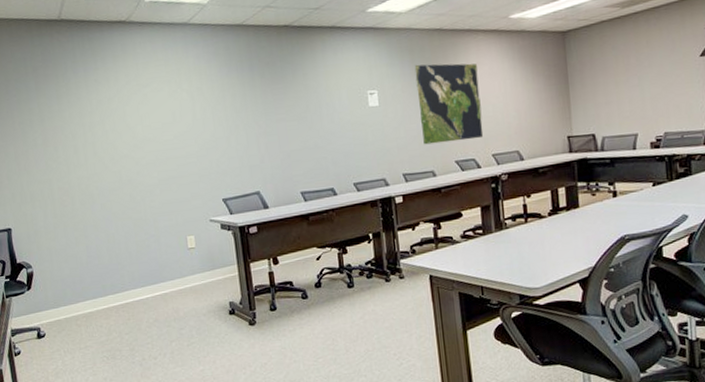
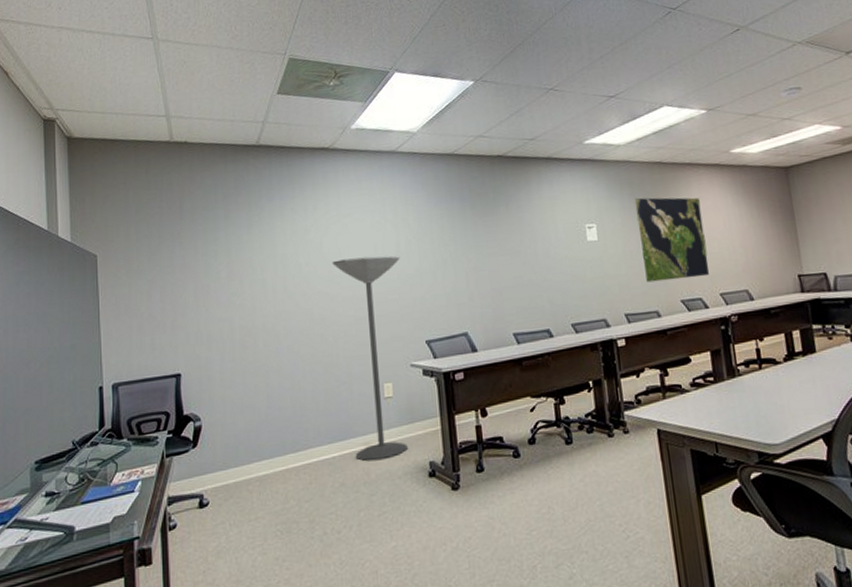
floor lamp: none [135,122,210,301] -> present [332,255,408,461]

